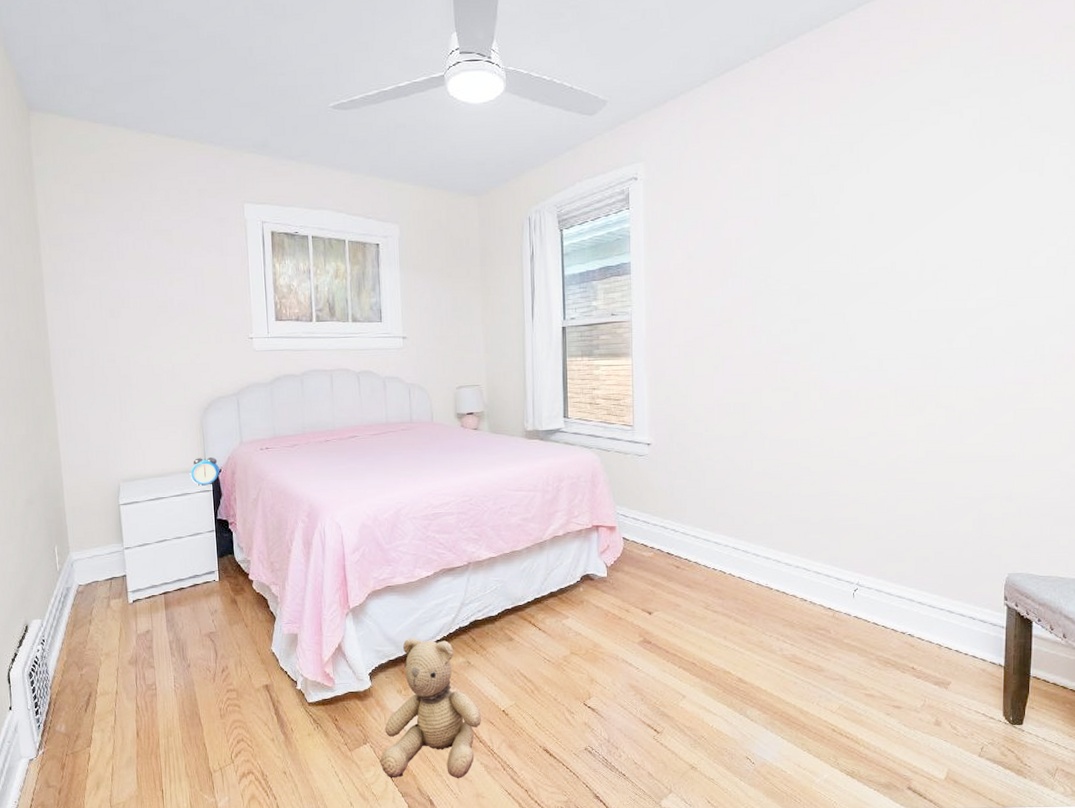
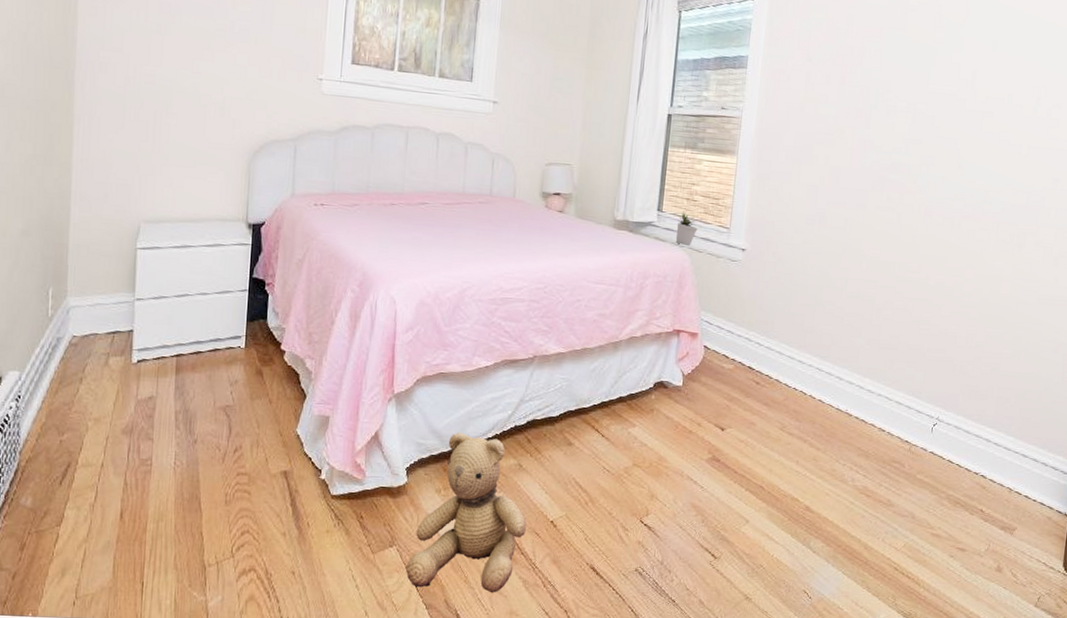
alarm clock: present [190,456,220,486] -> none [227,206,263,238]
potted plant: none [583,416,603,447] -> present [675,212,698,247]

